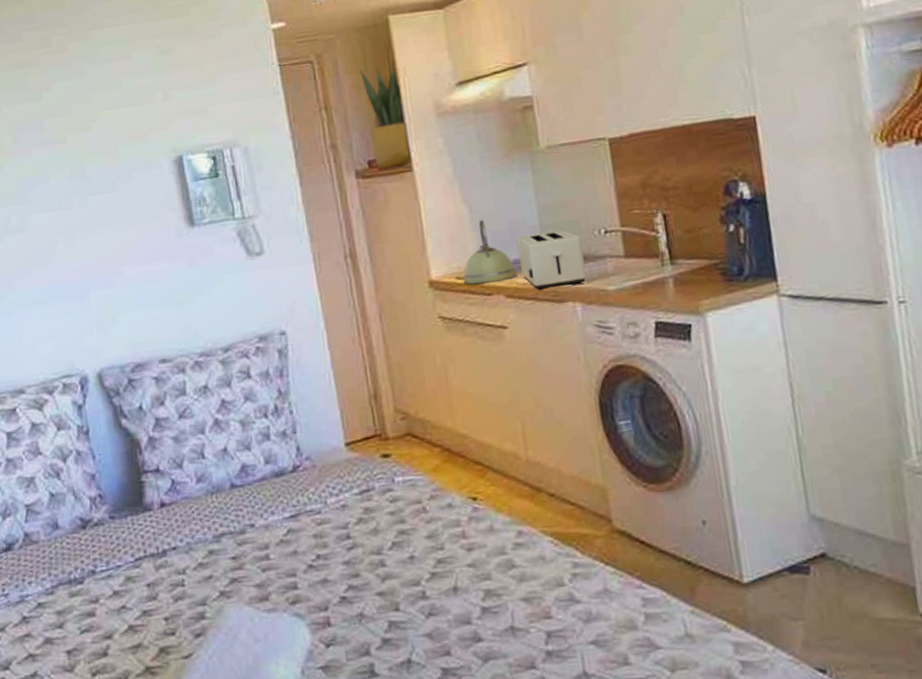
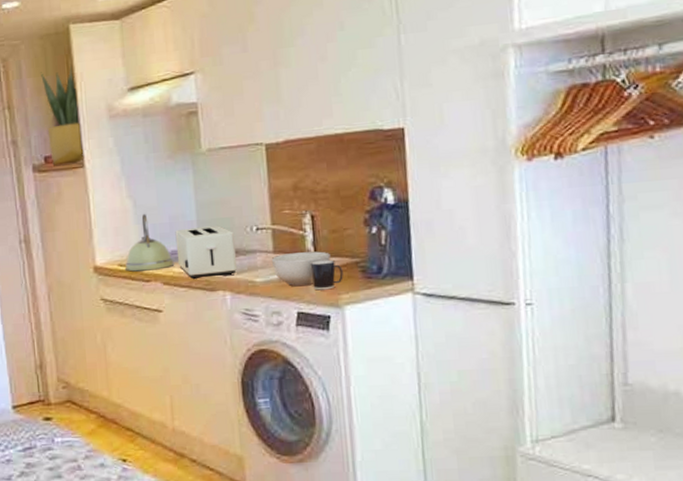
bowl: none [622,253,687,294] -> present [271,251,331,287]
mug: none [665,262,702,297] -> present [310,259,343,291]

